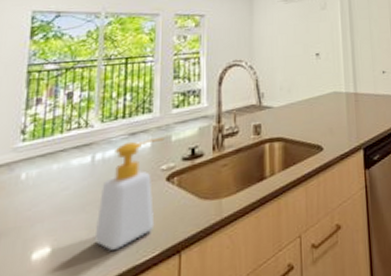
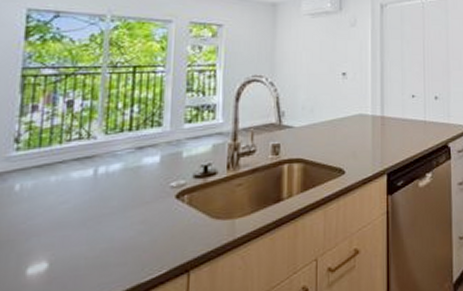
soap bottle: present [94,138,165,250] -> none [96,153,175,267]

